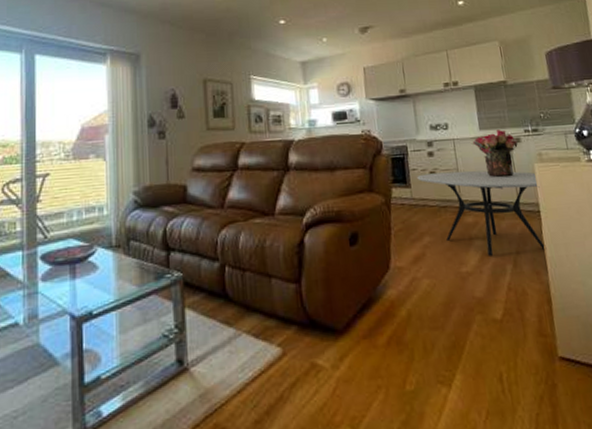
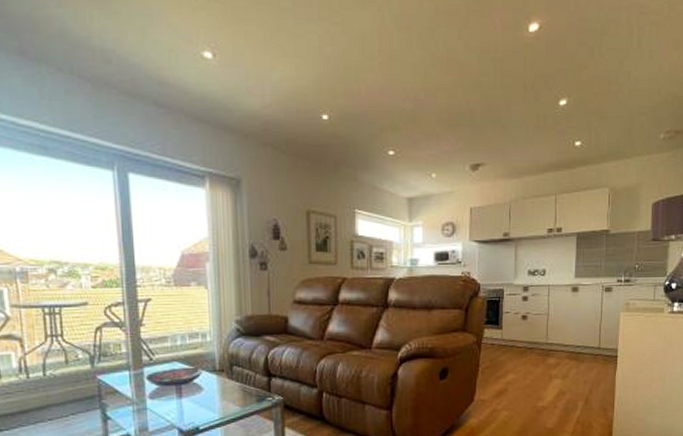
dining table: present [417,170,547,256] -> none [509,316,621,394]
bouquet: present [472,130,519,177] -> none [566,278,610,323]

